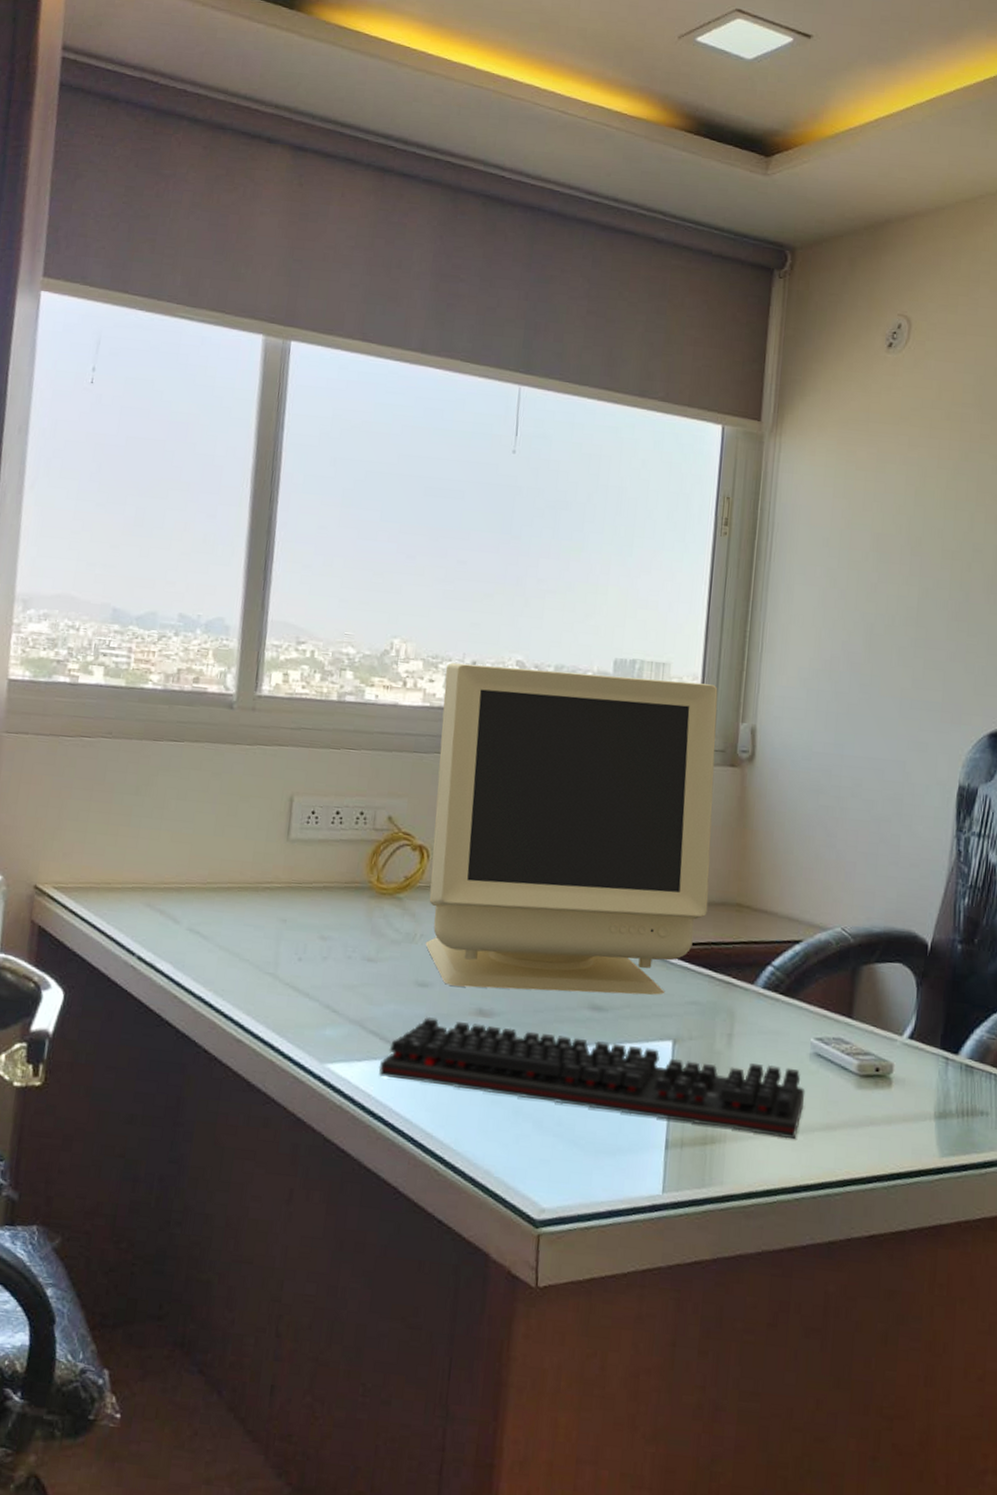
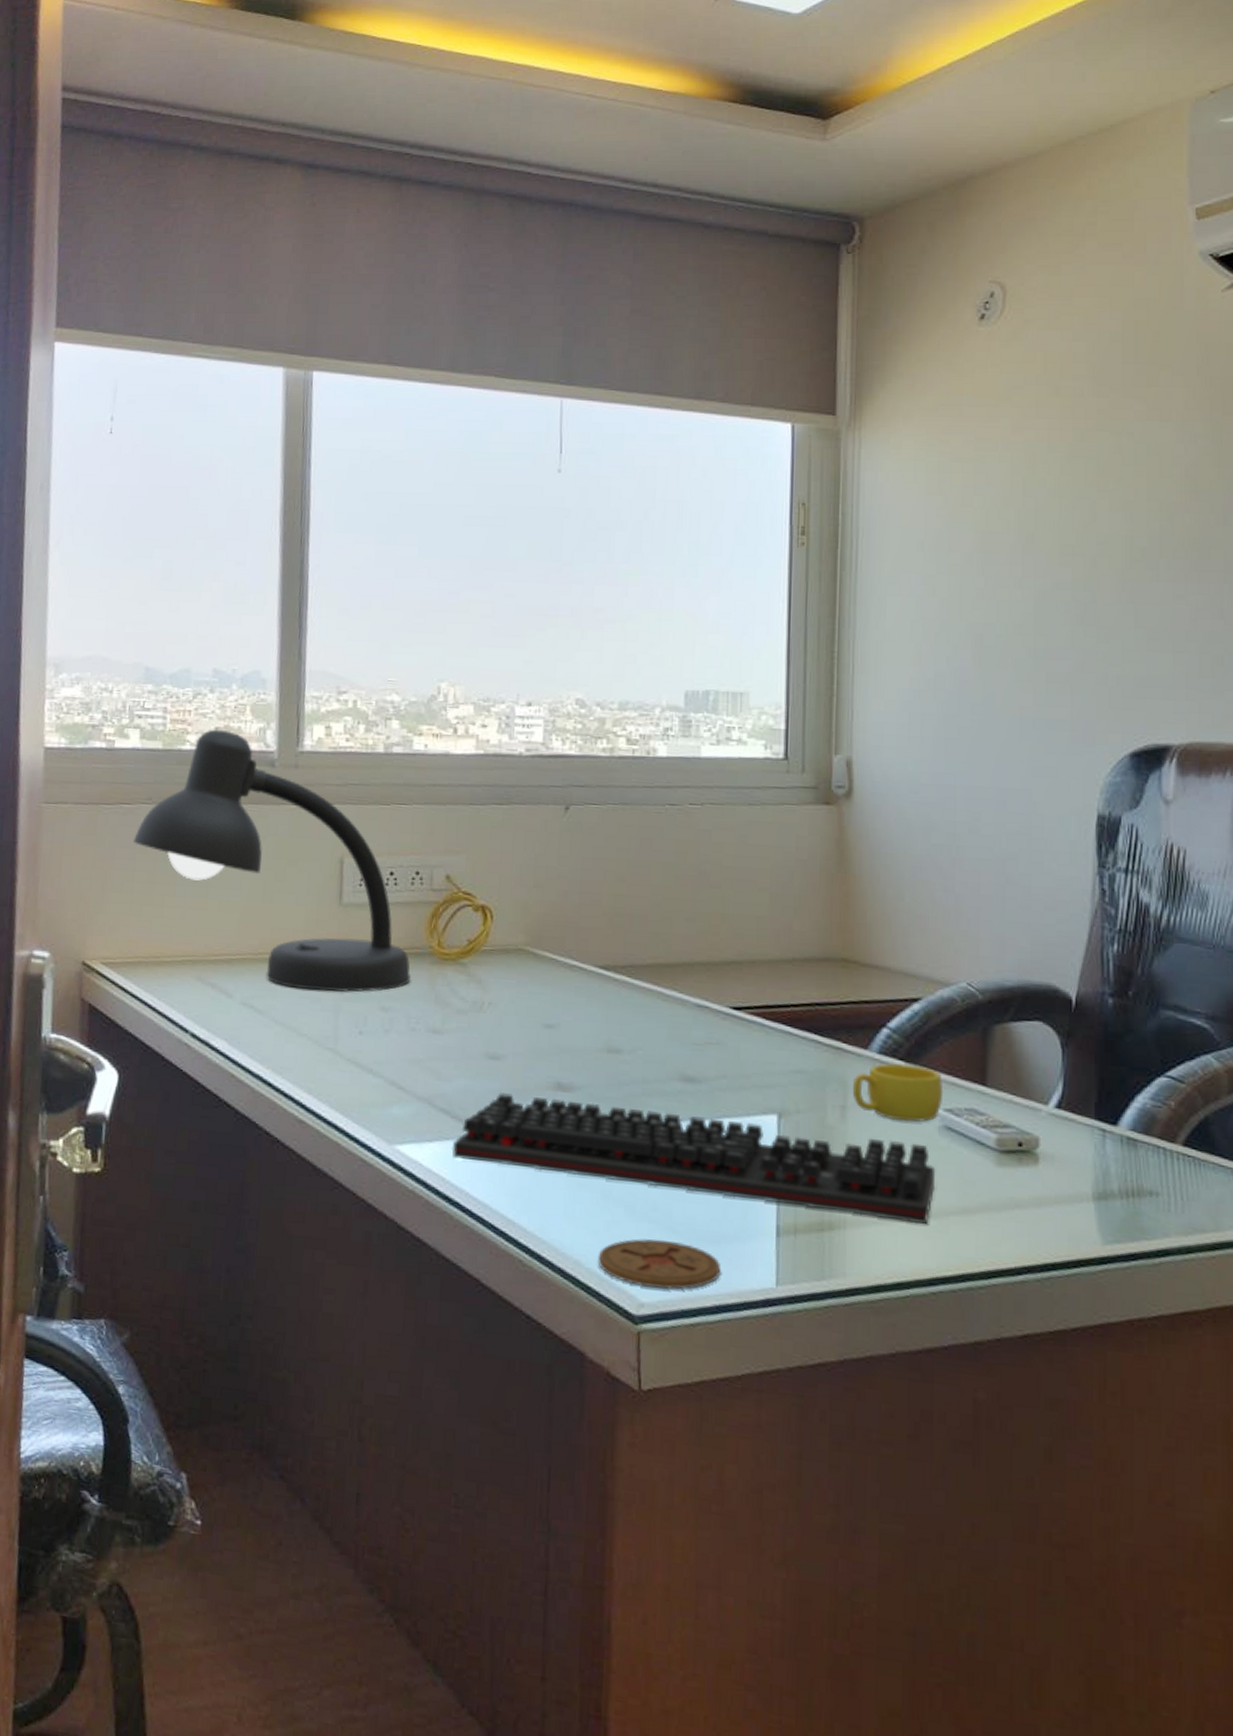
desk lamp: none [92,670,350,922] -> present [134,729,411,993]
monitor: present [425,663,718,995] -> none [494,705,809,1064]
coaster: none [505,1150,615,1197] -> present [597,1238,721,1290]
cup: none [738,997,816,1049] -> present [852,1063,944,1122]

